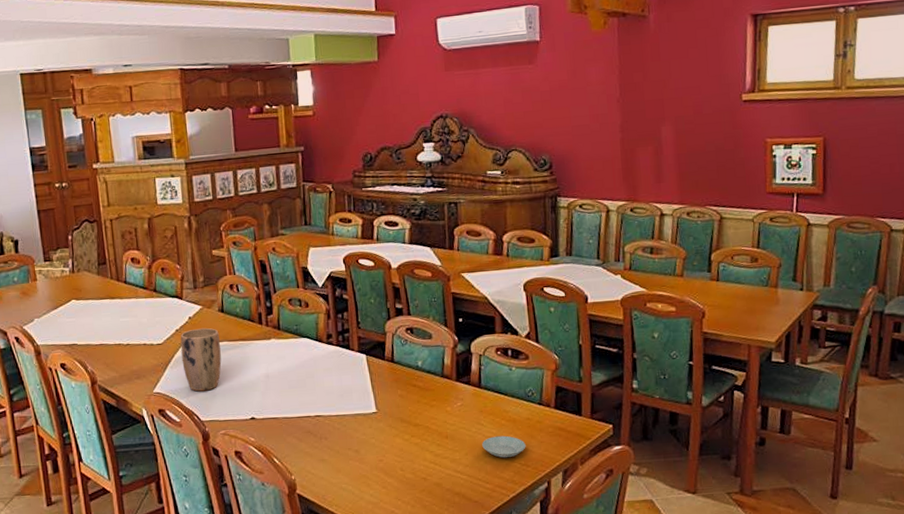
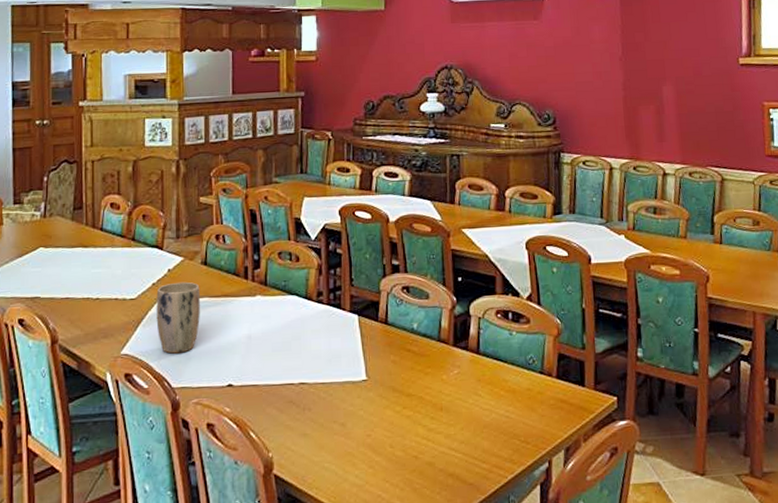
saucer: present [482,435,526,458] -> none [479,408,526,434]

